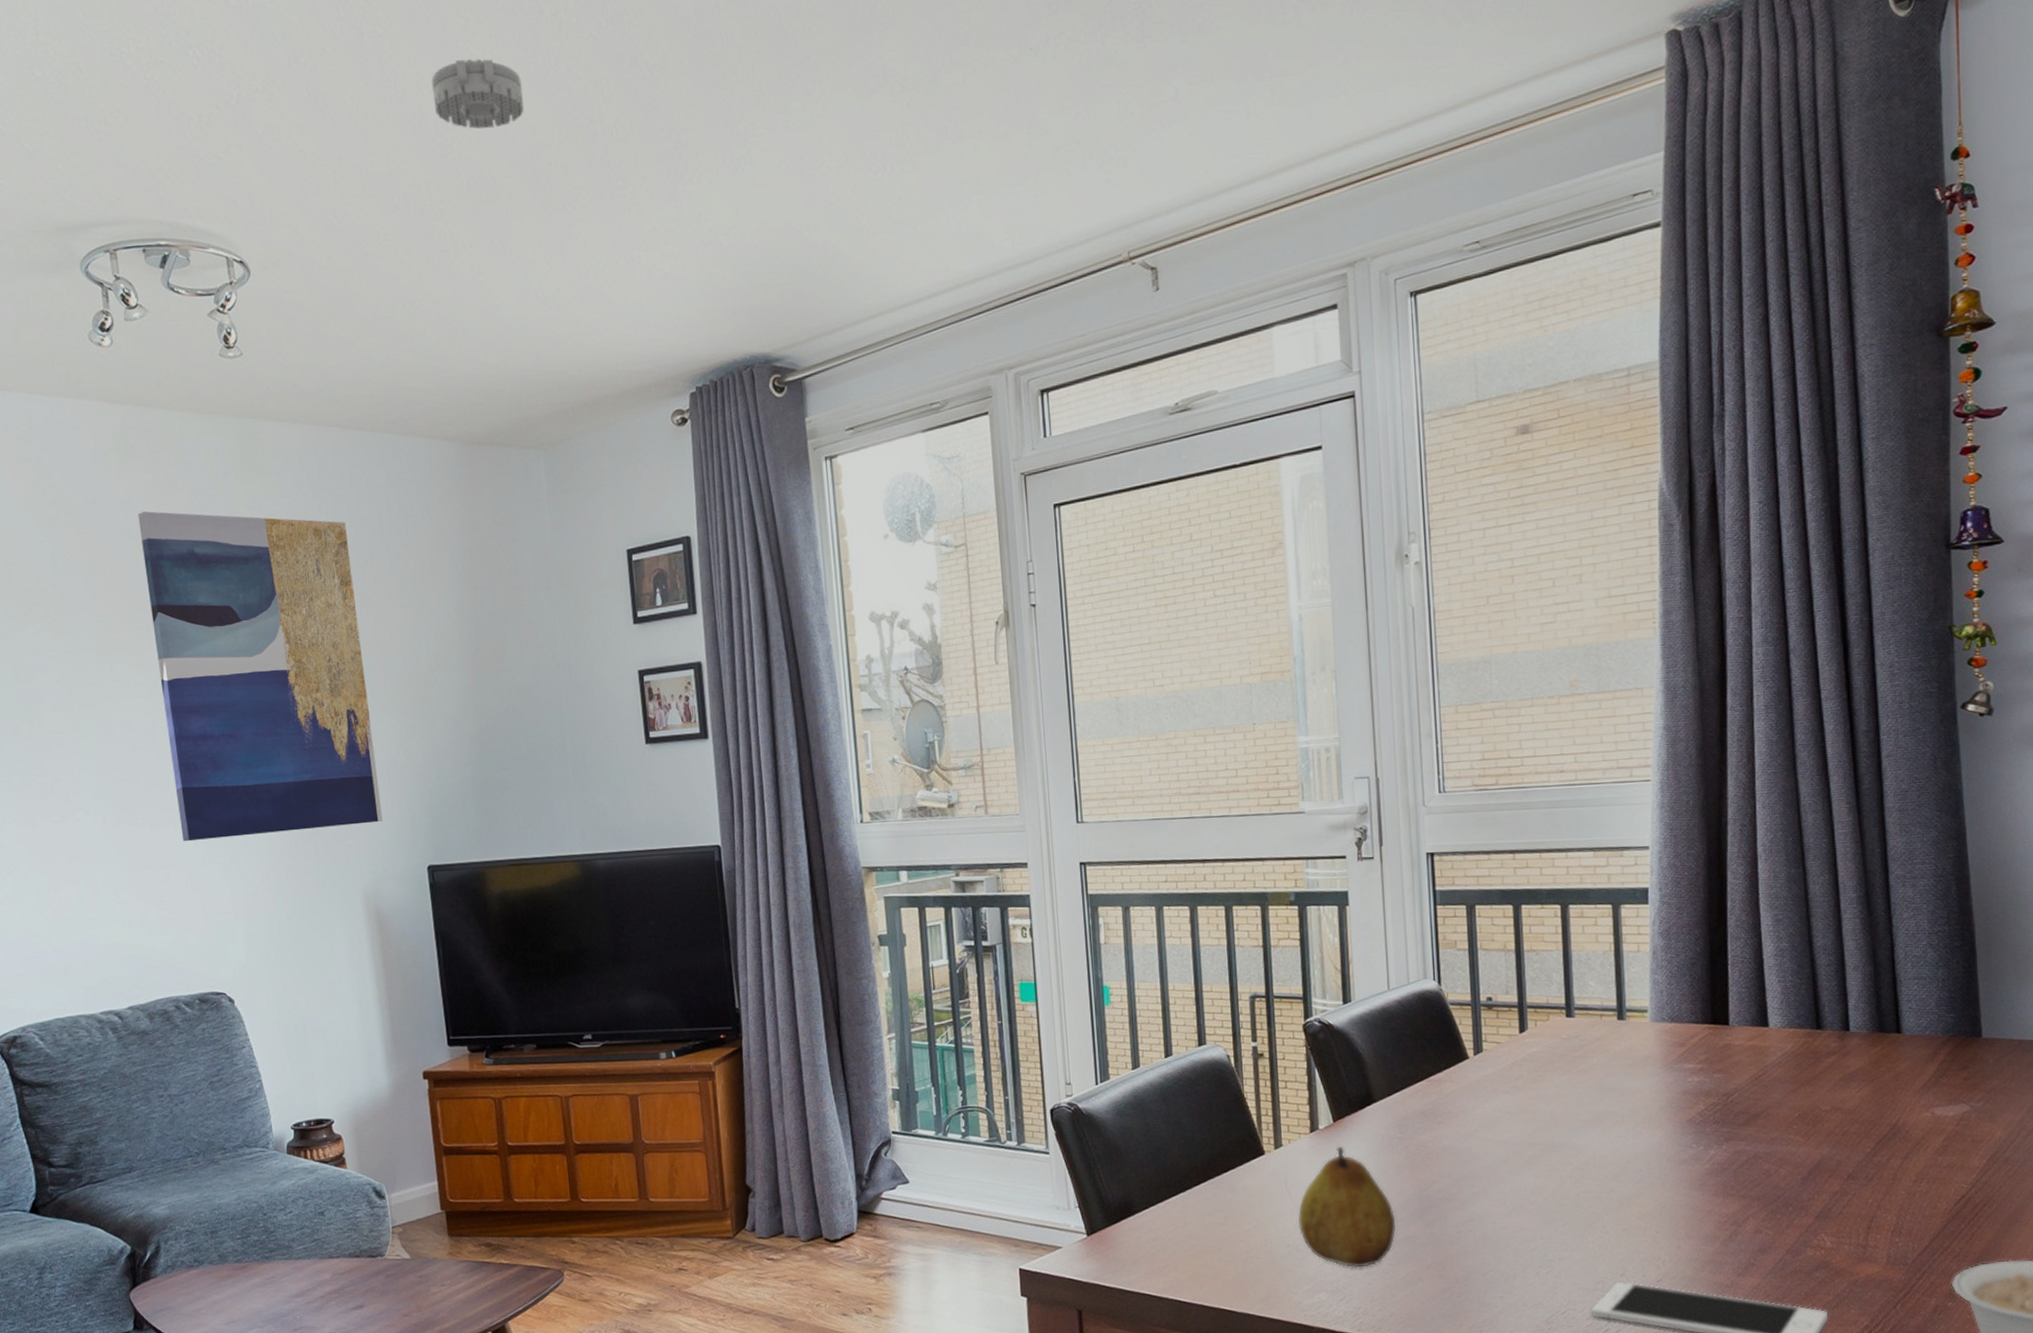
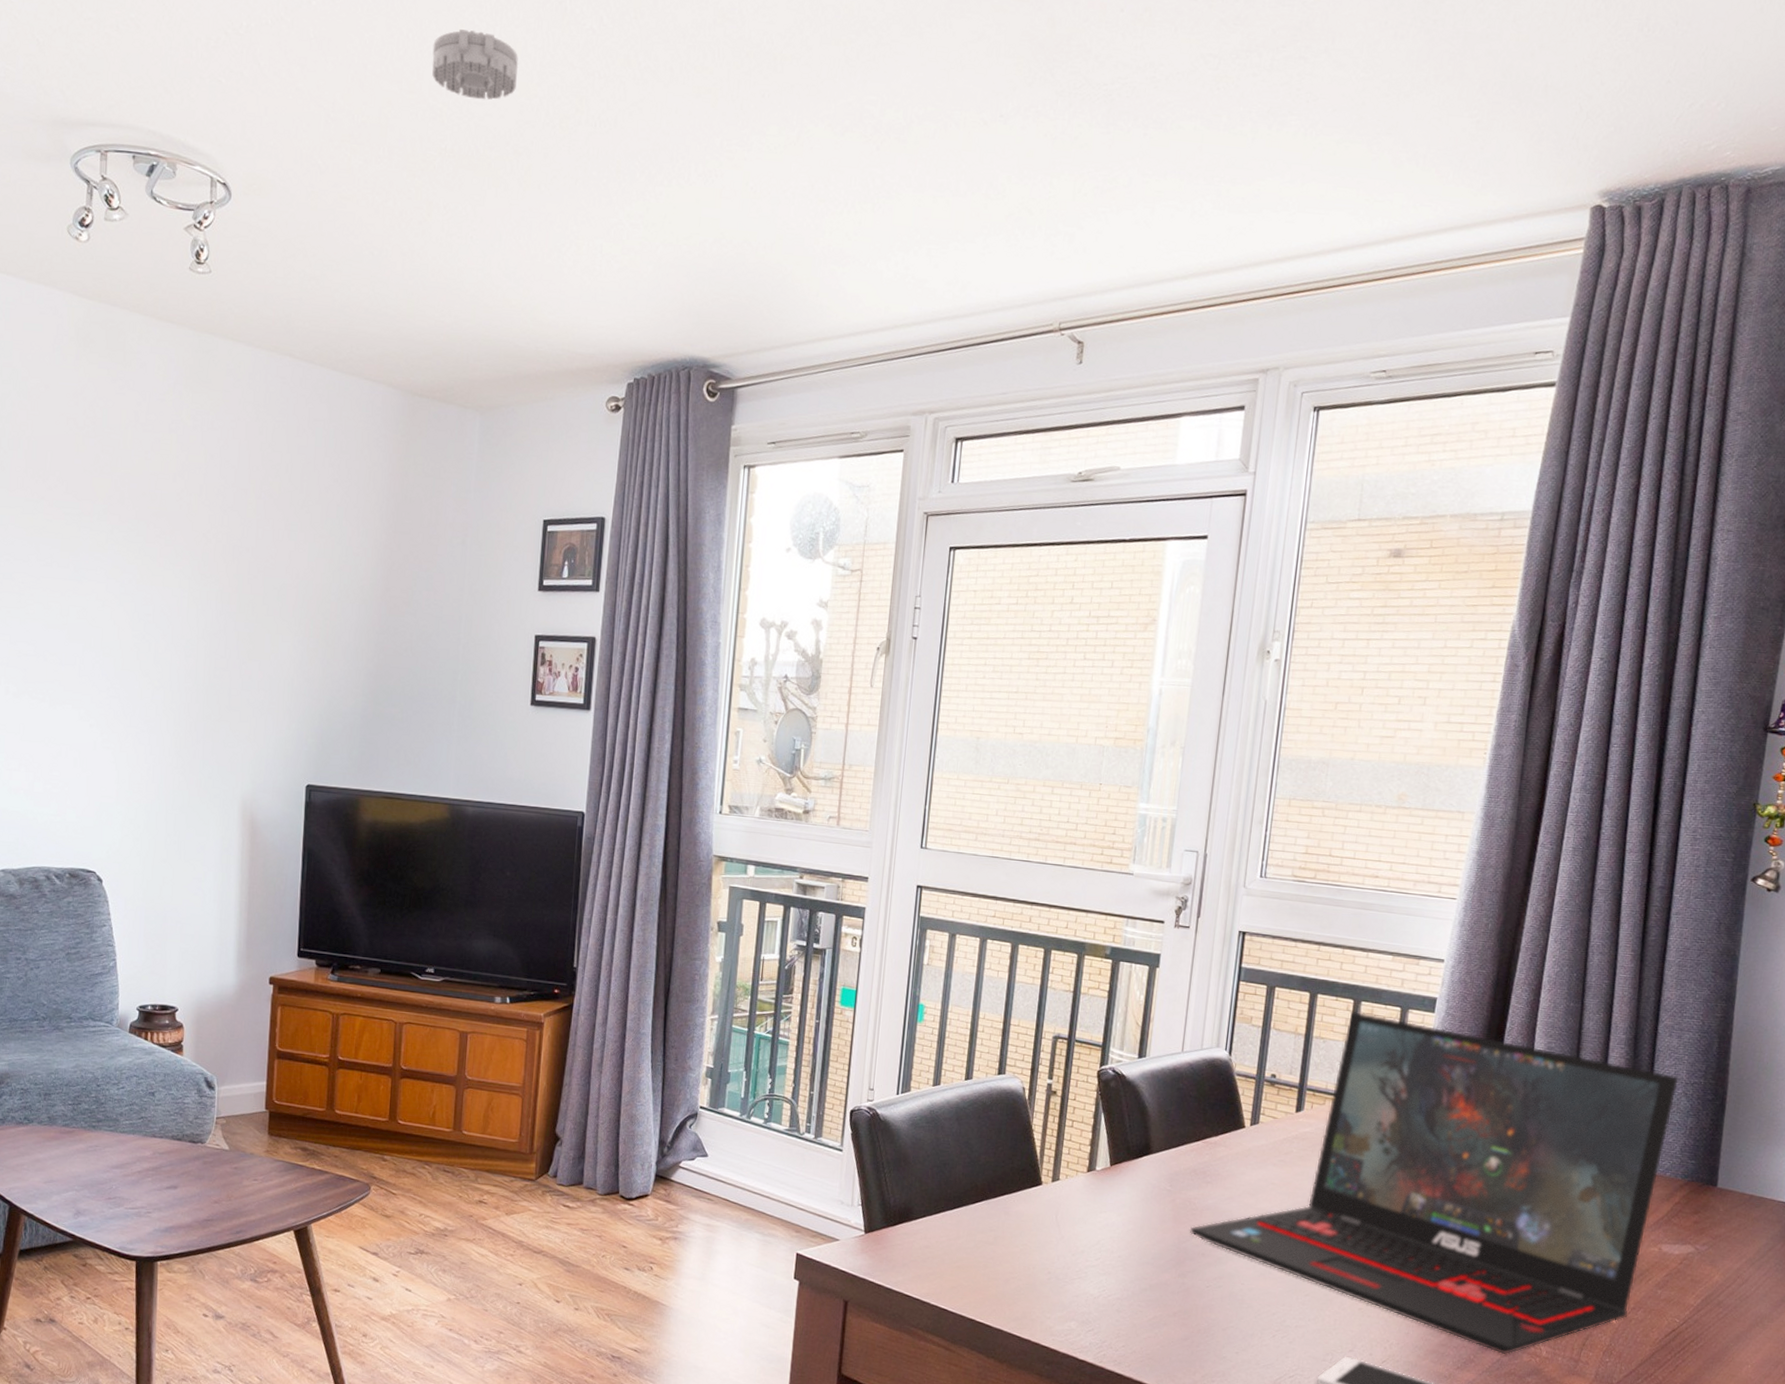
wall art: present [137,511,383,842] -> none [78,404,283,736]
fruit: present [1298,1147,1397,1268] -> none [1061,1189,1153,1305]
laptop: none [1428,916,1921,1253] -> present [1189,1010,1679,1355]

